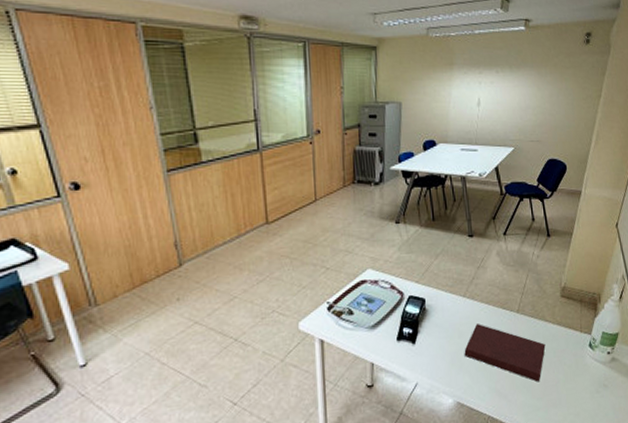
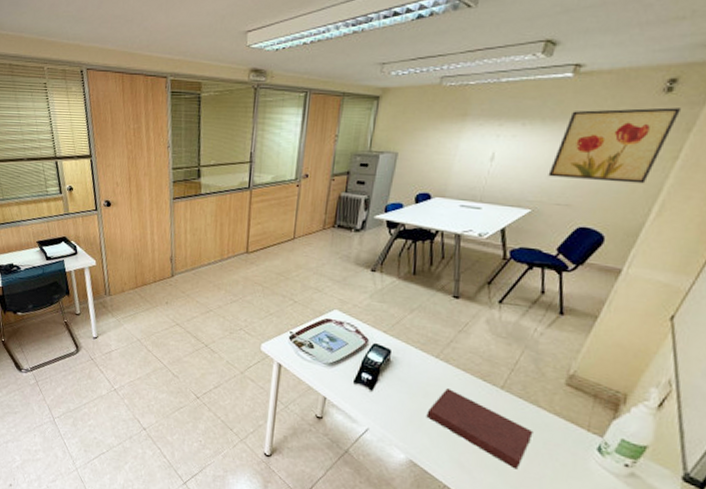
wall art: none [521,56,597,119] -> present [548,107,680,184]

